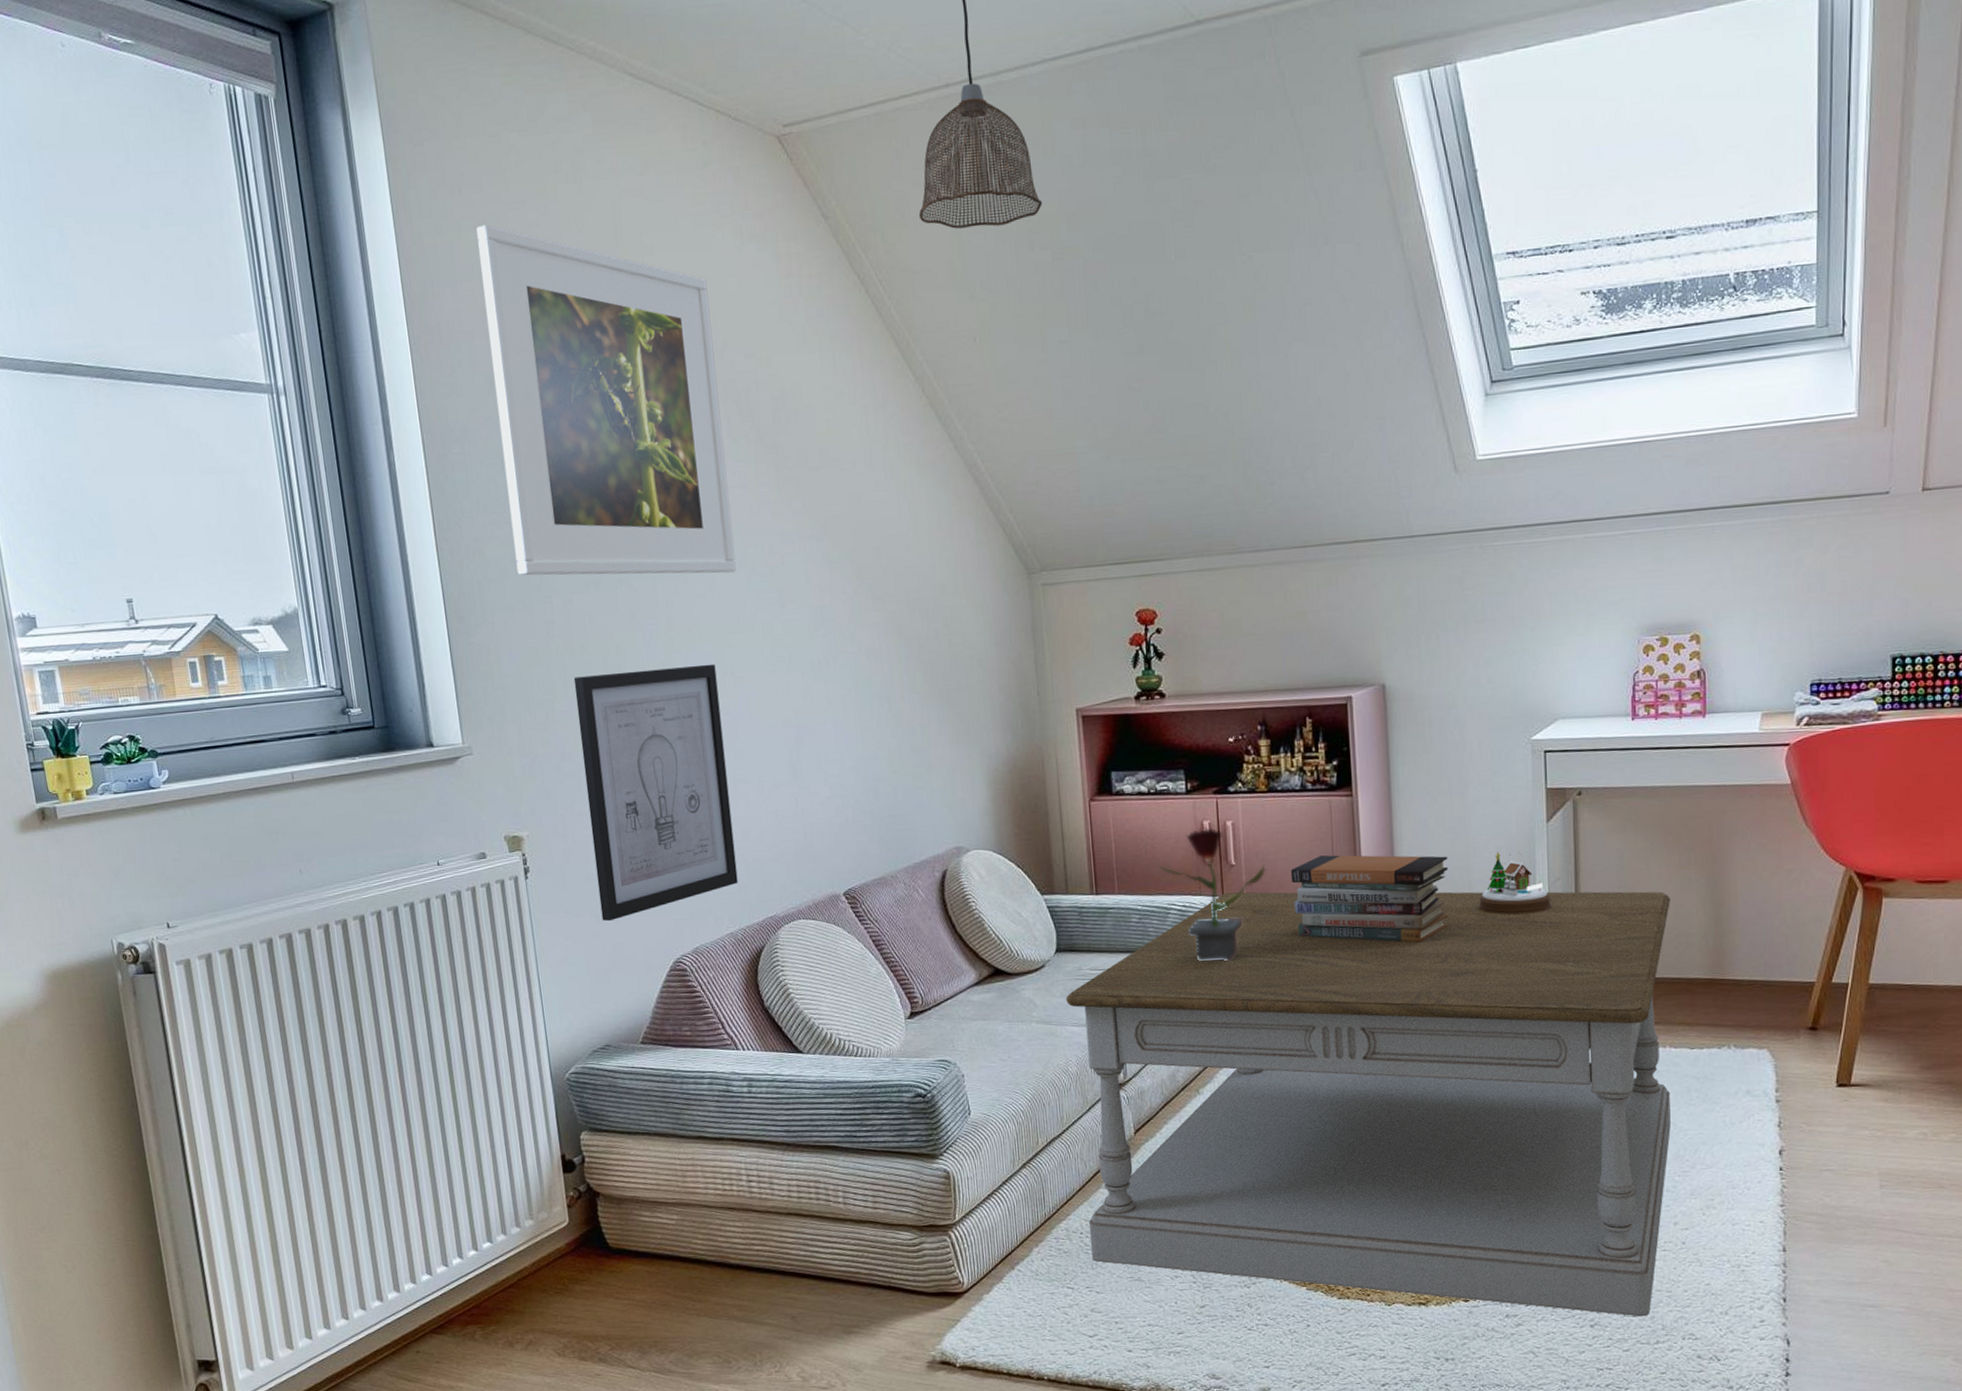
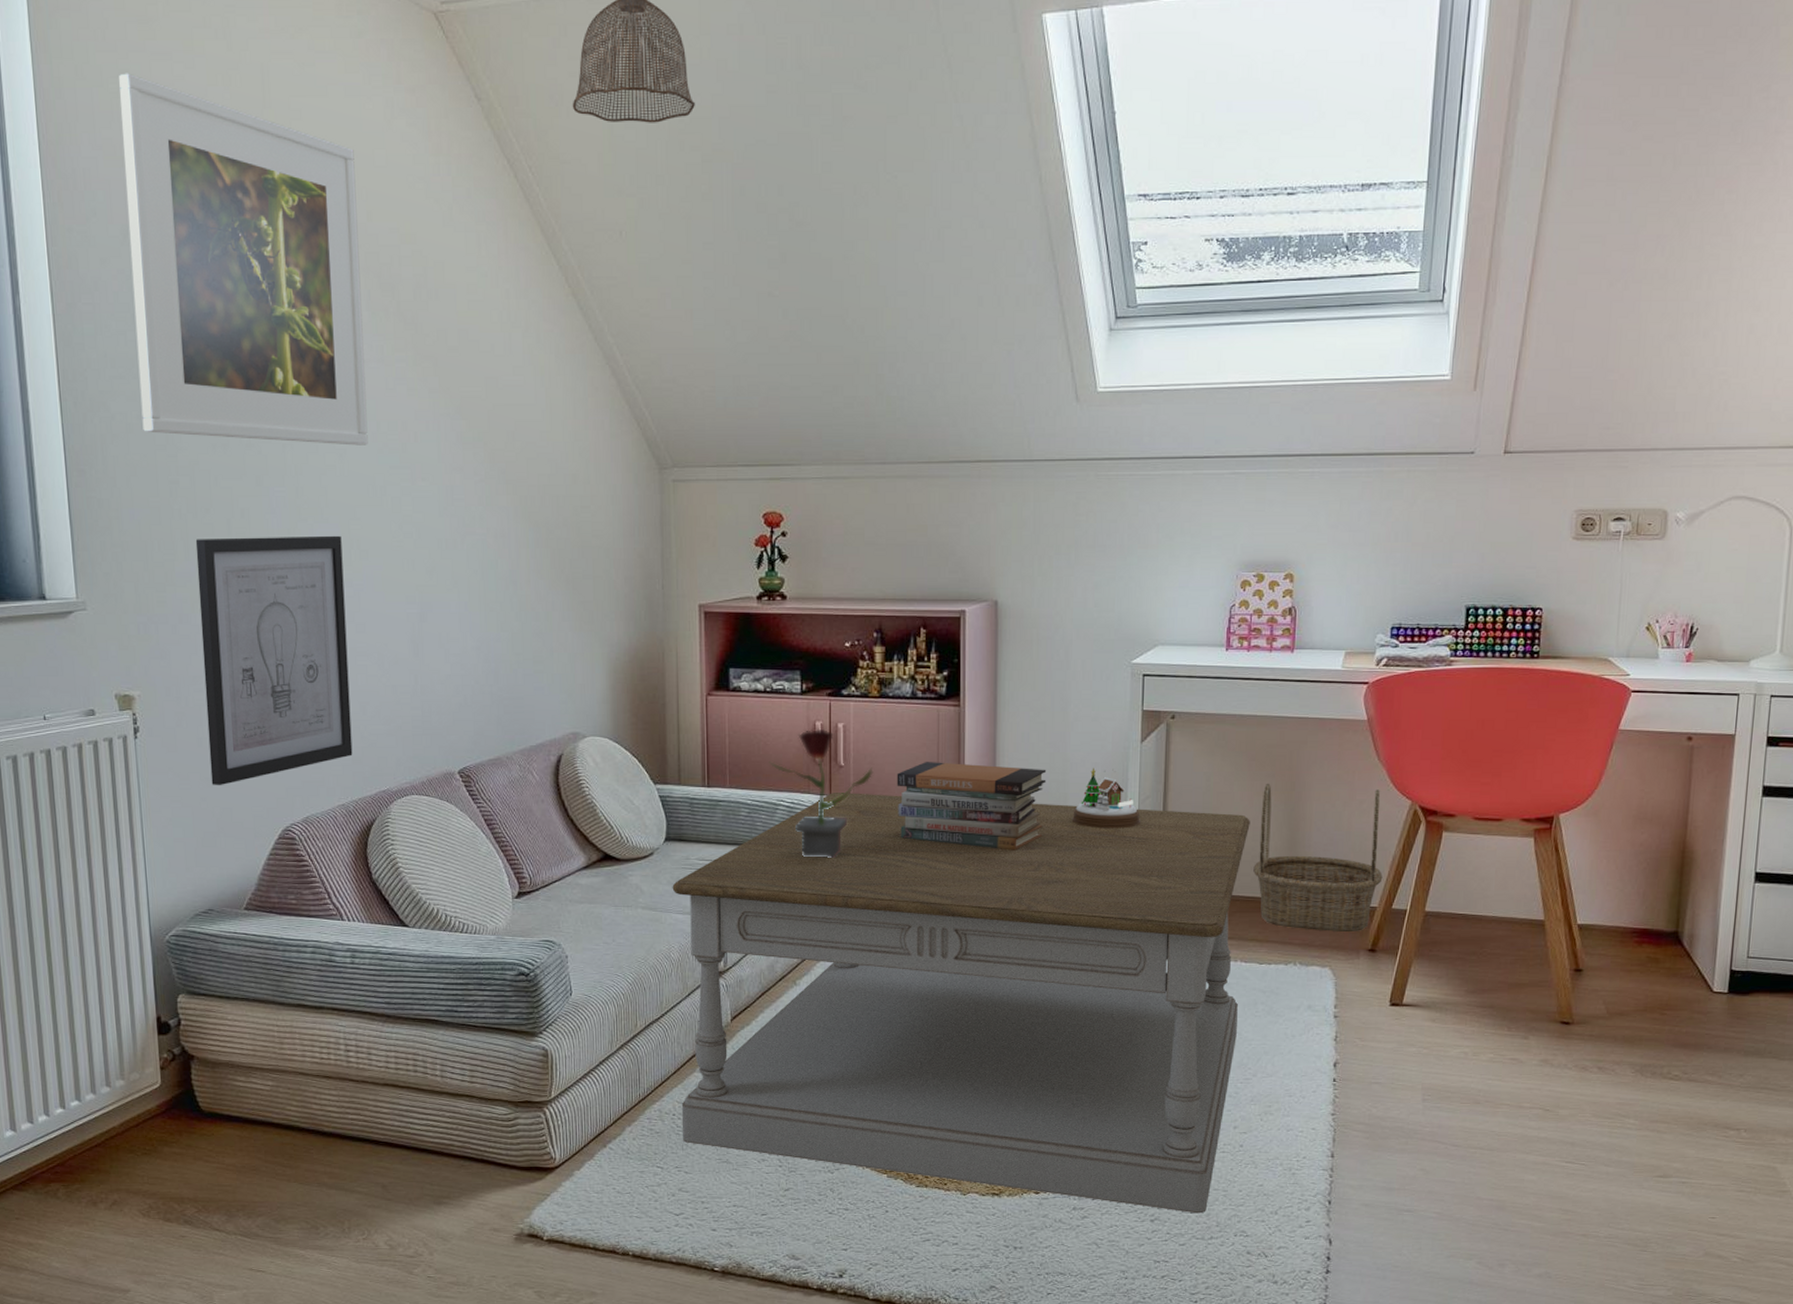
basket: none [1677,857,1820,1011] -> present [1253,784,1383,933]

